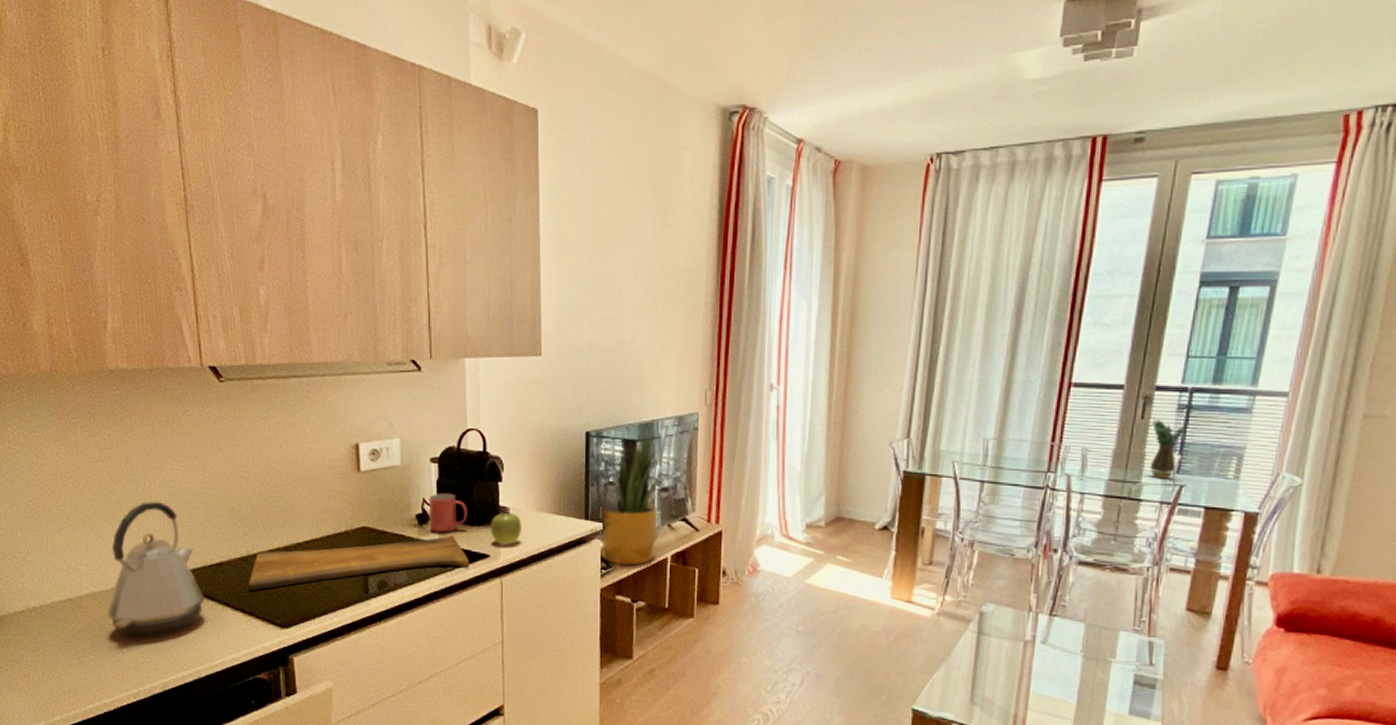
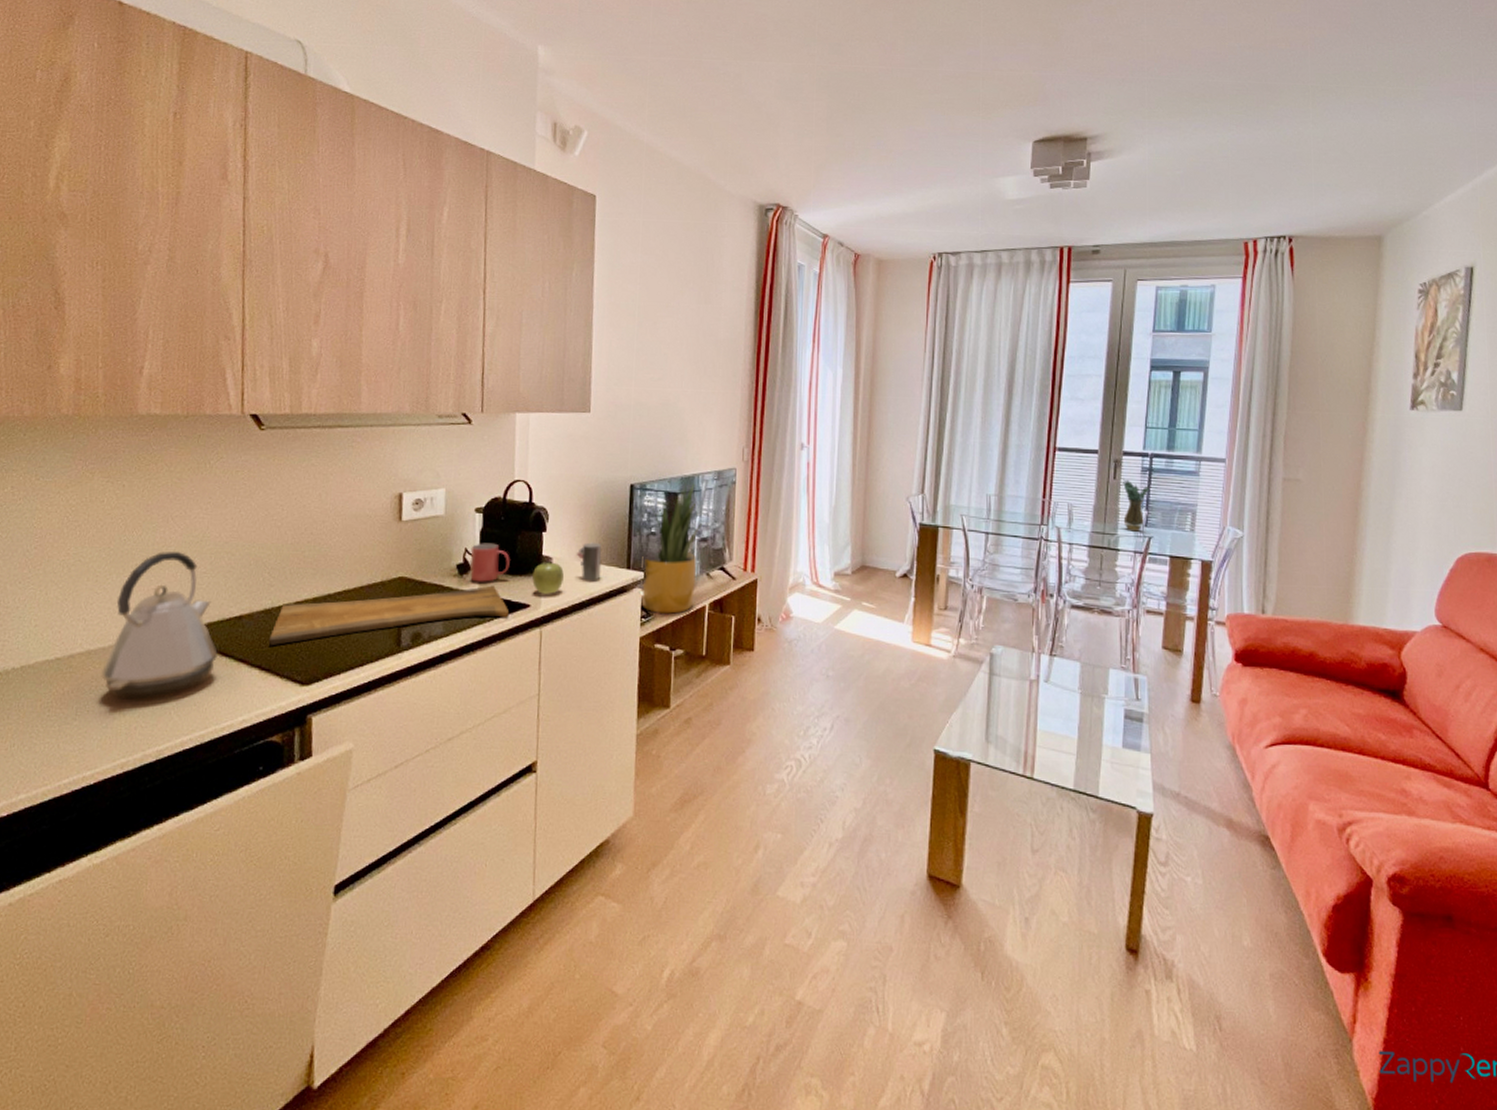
cup: none [533,492,559,532] -> present [576,542,602,581]

